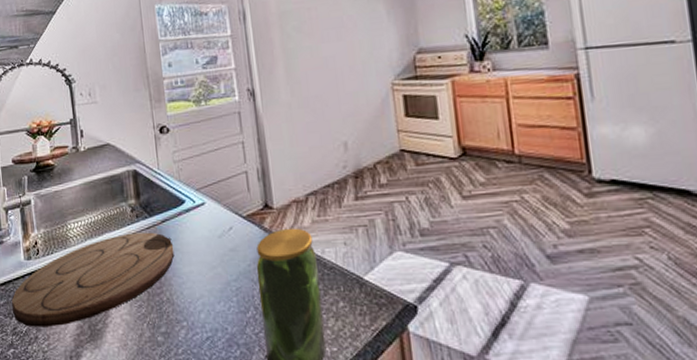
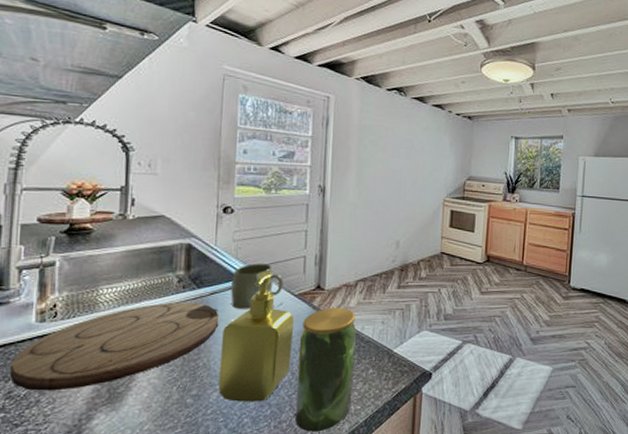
mug: none [178,184,230,237] -> present [231,263,283,309]
soap dispenser: none [179,192,253,341] -> present [218,271,295,402]

